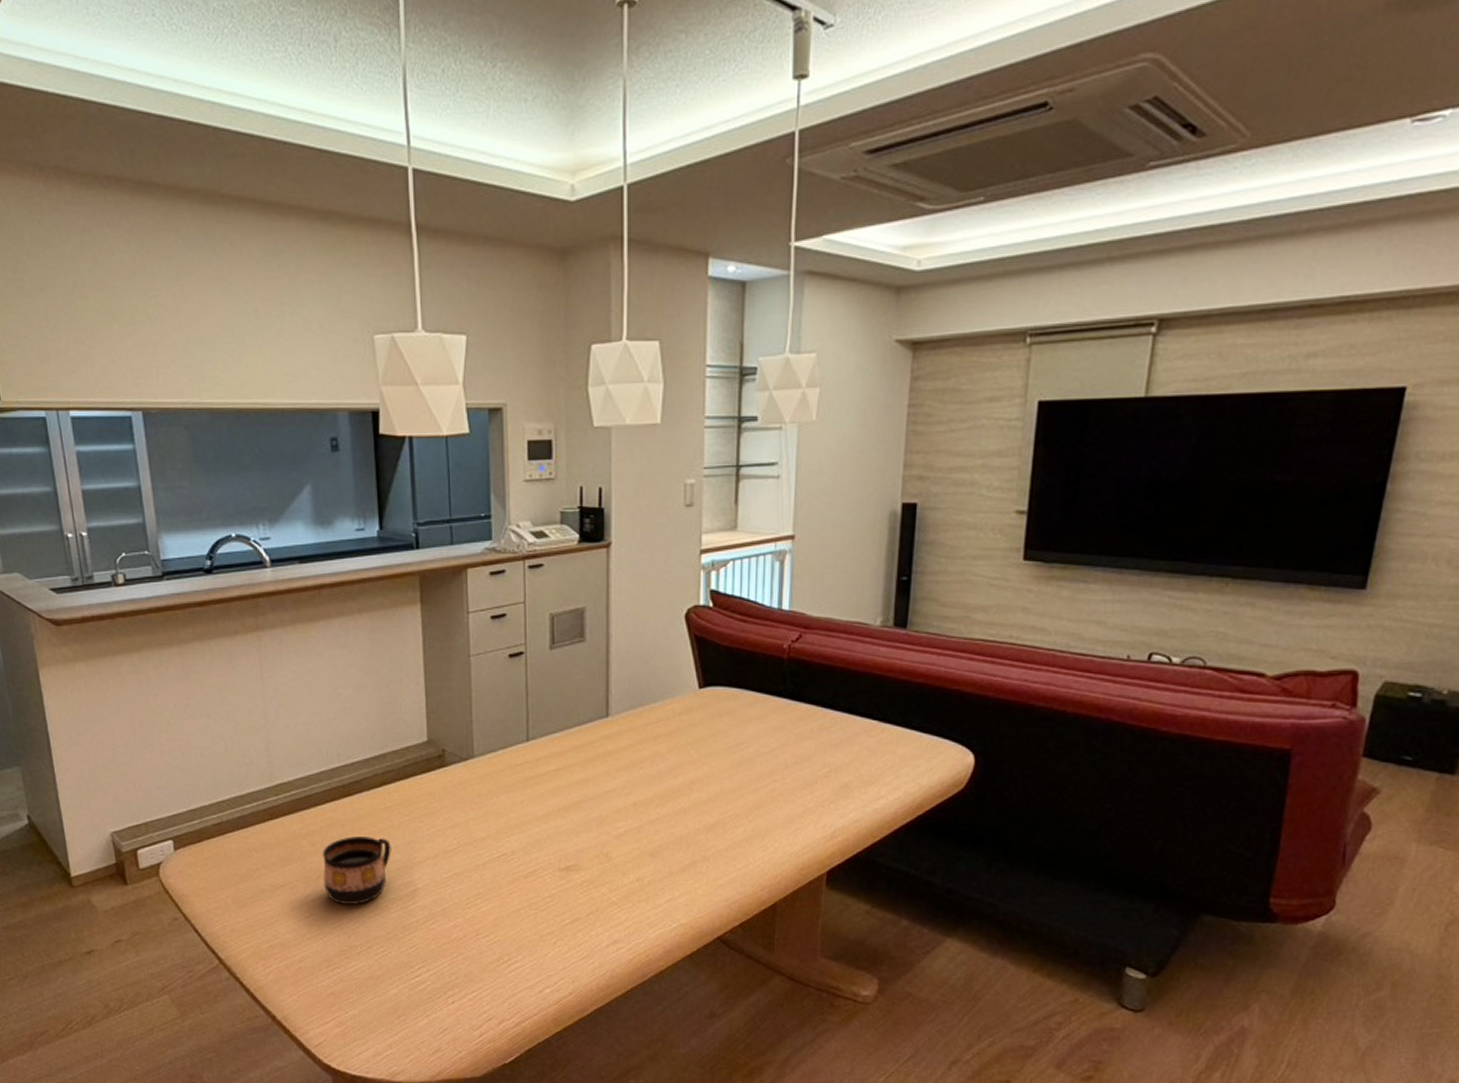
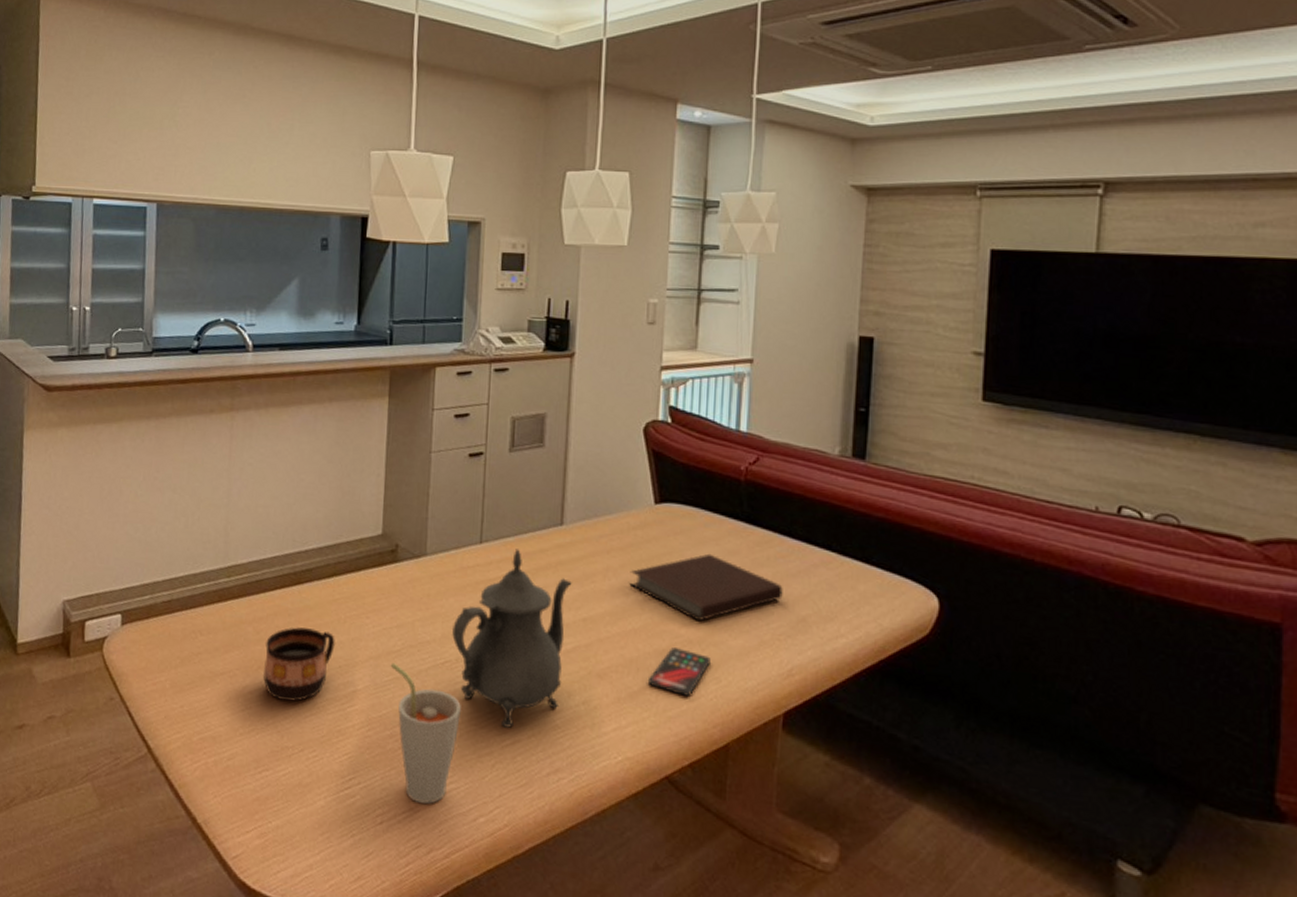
cup: none [448,860,520,982] -> present [390,662,461,804]
teapot: none [505,743,620,909] -> present [451,549,572,728]
notebook: none [677,732,826,796] -> present [630,553,783,622]
smartphone: none [699,822,757,865] -> present [649,647,711,696]

